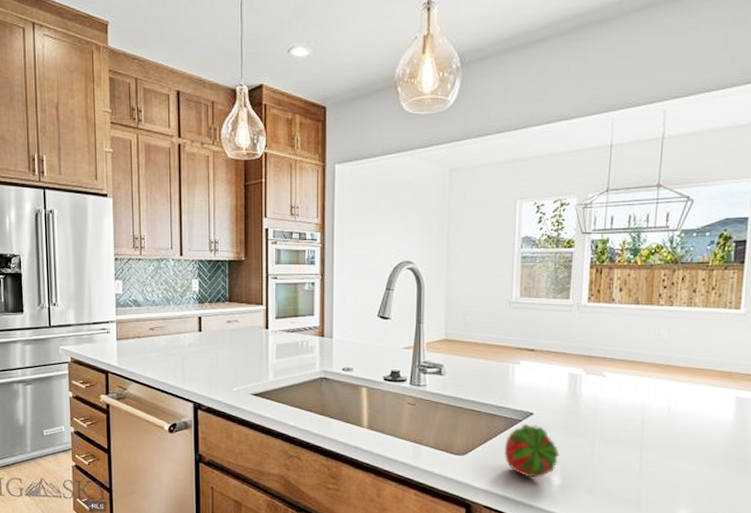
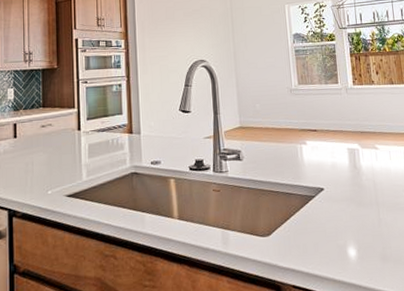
fruit: present [504,423,560,478] -> none [303,199,352,252]

